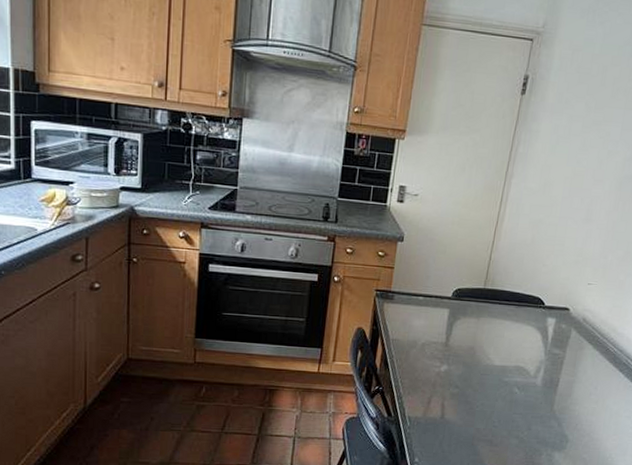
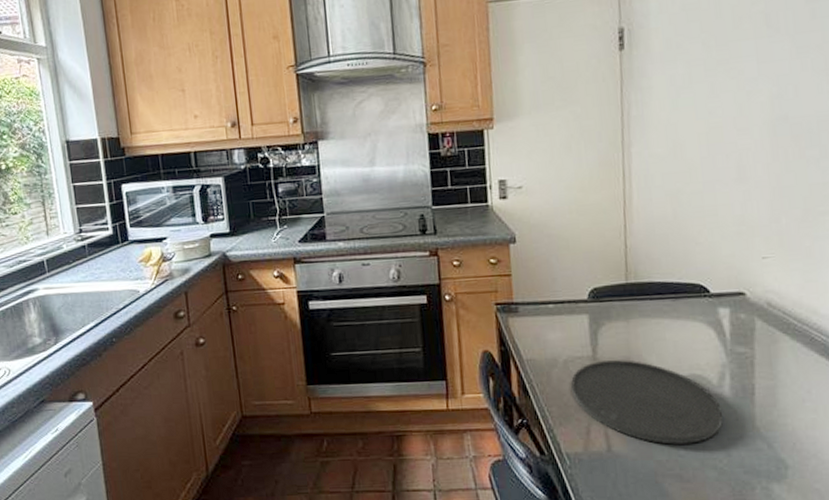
plate: none [423,347,533,418] -> present [571,360,723,445]

